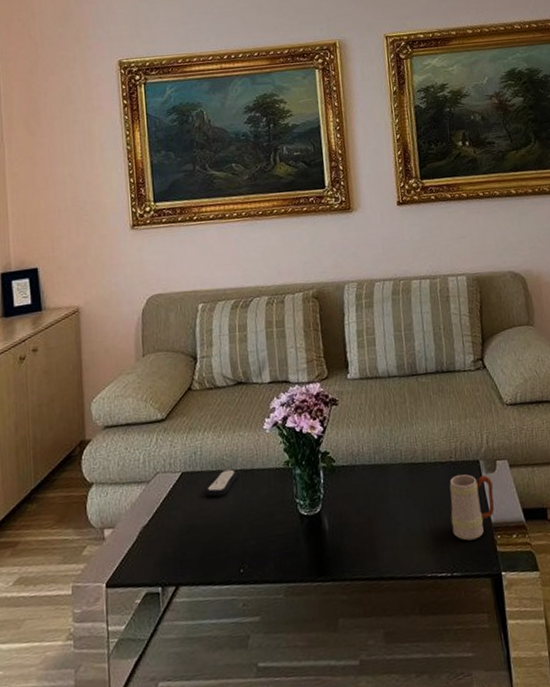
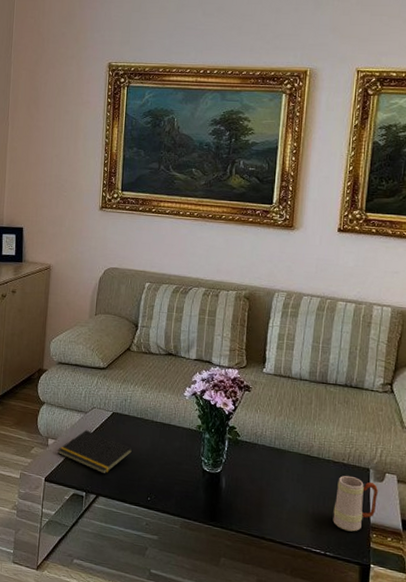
notepad: none [118,503,213,556] -> present [57,430,133,474]
remote control: present [204,469,238,497] -> none [128,419,158,439]

